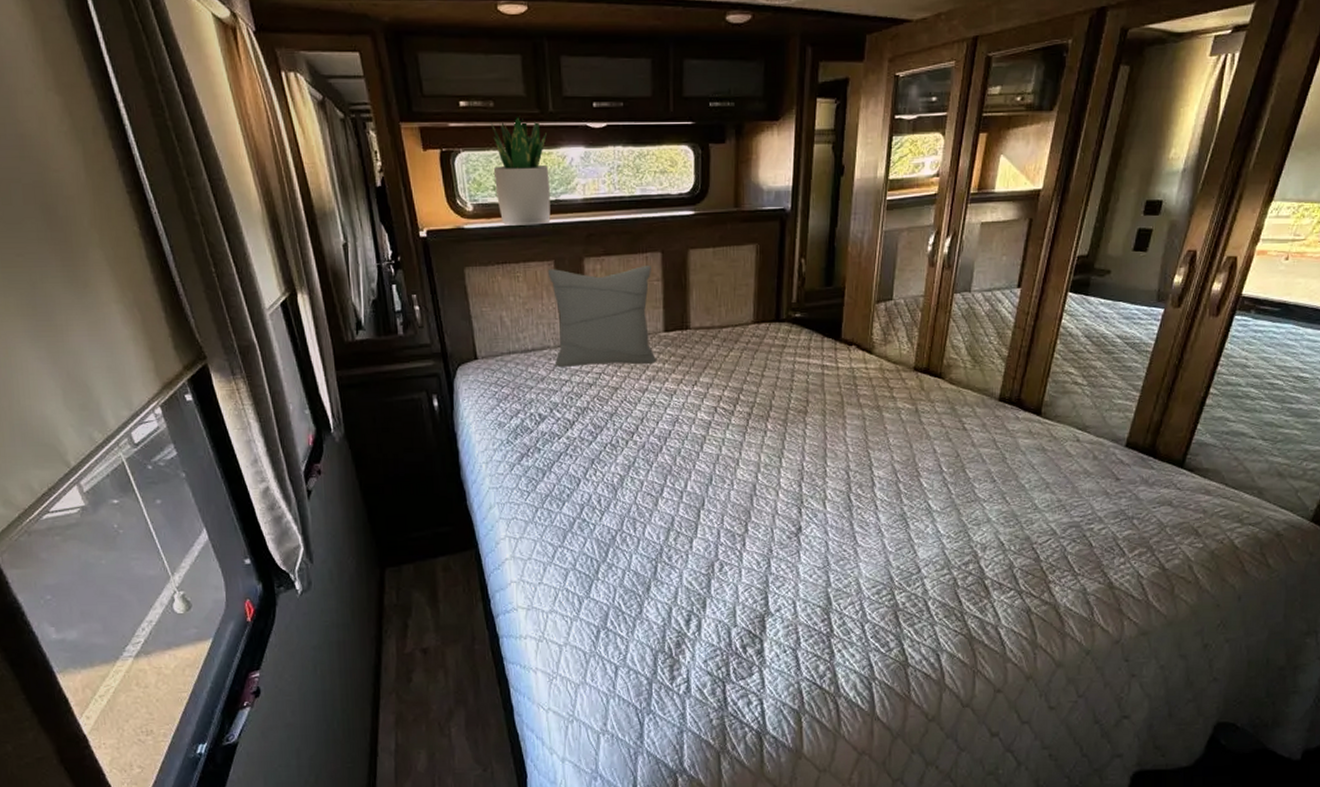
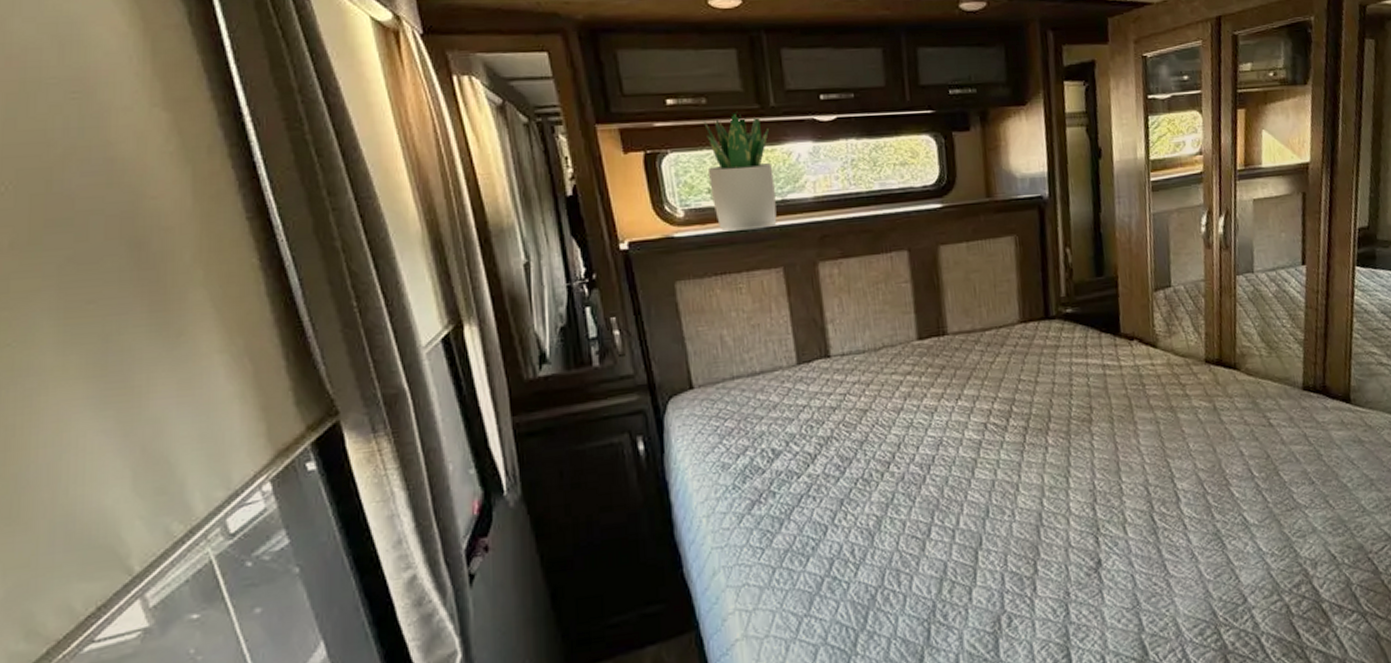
pillow: present [547,266,656,368] -> none [775,266,911,392]

